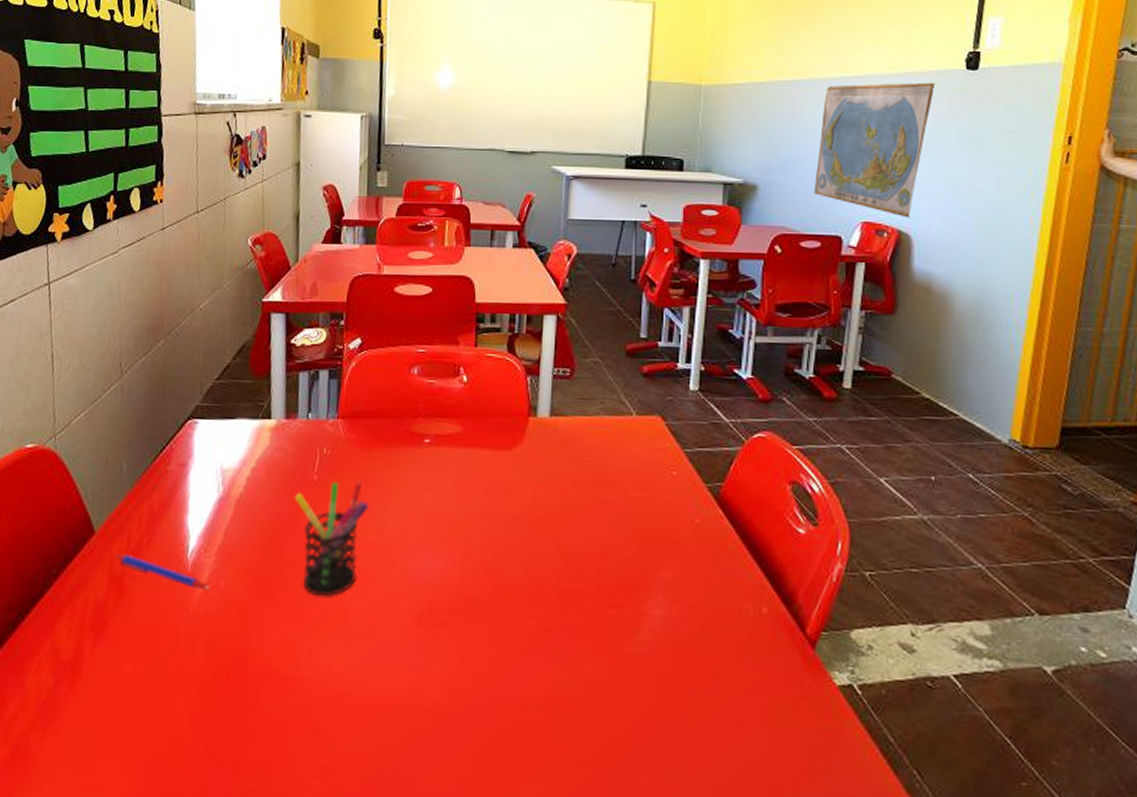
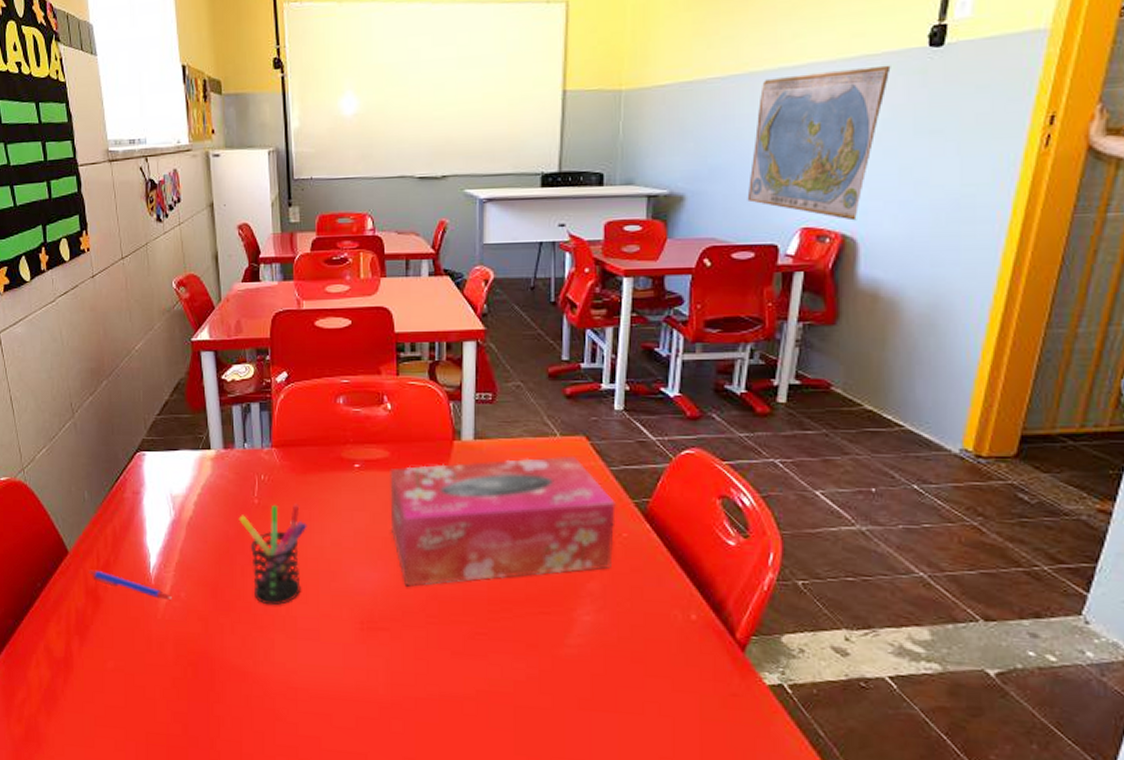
tissue box: none [458,435,689,576] -> present [390,455,616,587]

